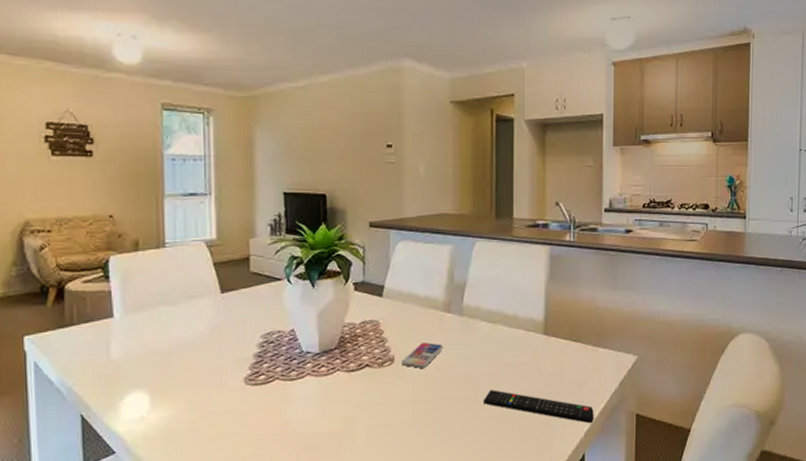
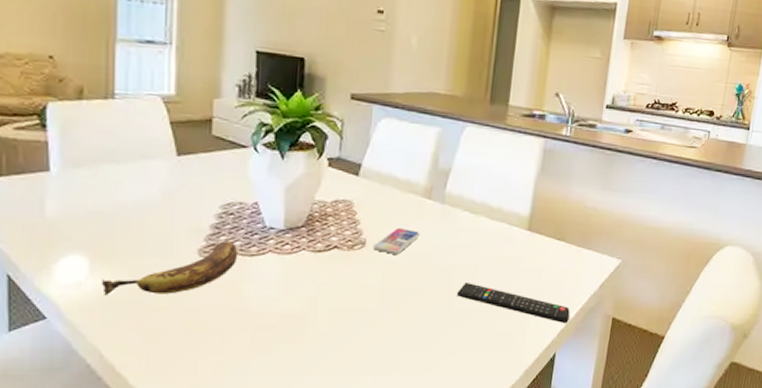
banana: none [161,368,280,427] -> present [100,241,239,295]

